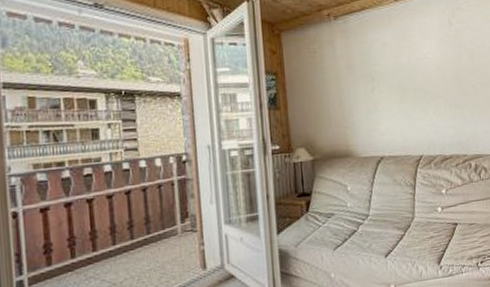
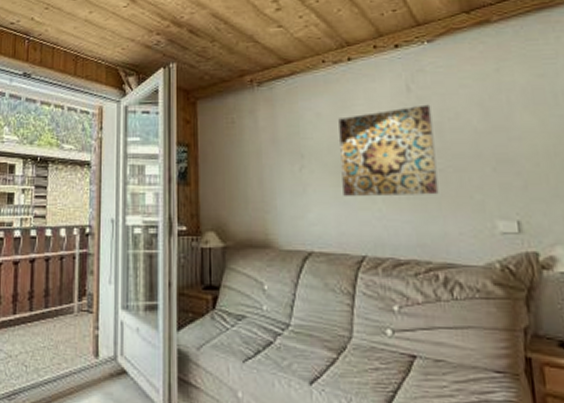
wall art: none [400,35,471,110] -> present [338,104,439,196]

